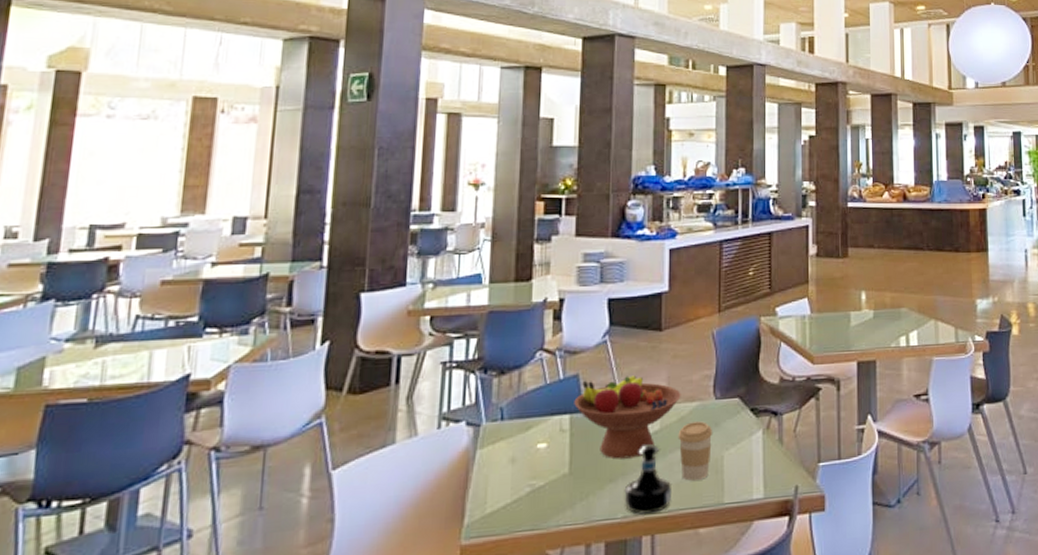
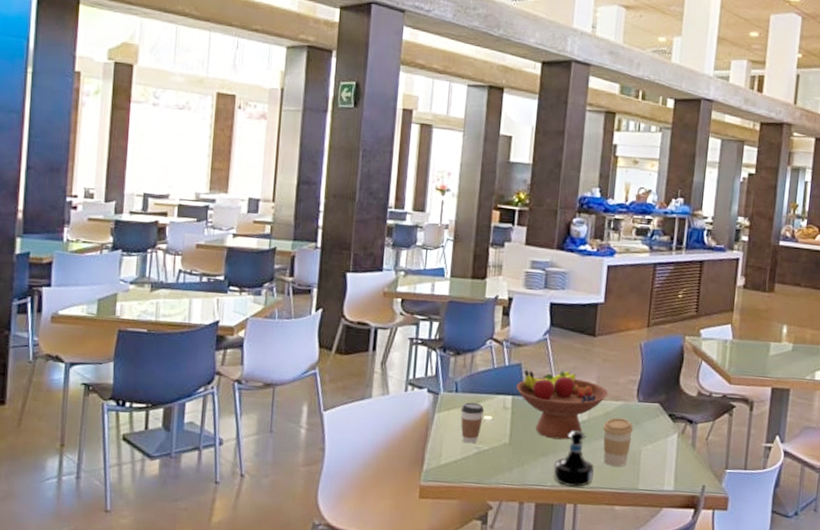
coffee cup: none [508,429,538,482] -> present [460,402,485,444]

